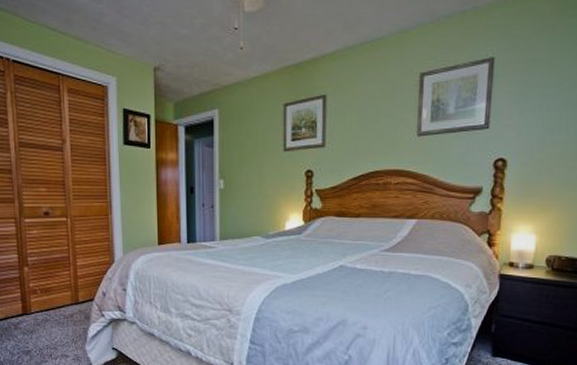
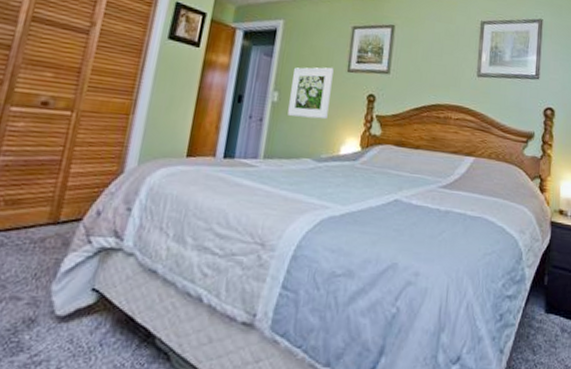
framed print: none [235,148,271,201] -> present [288,67,334,119]

